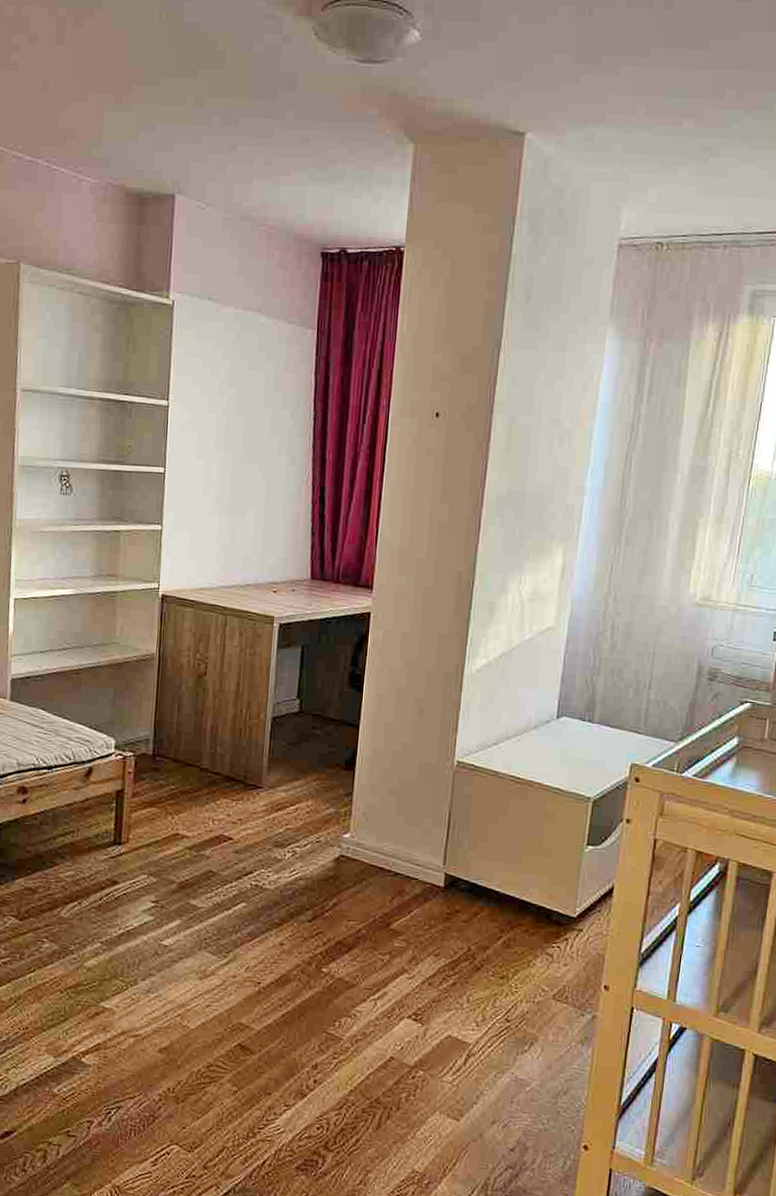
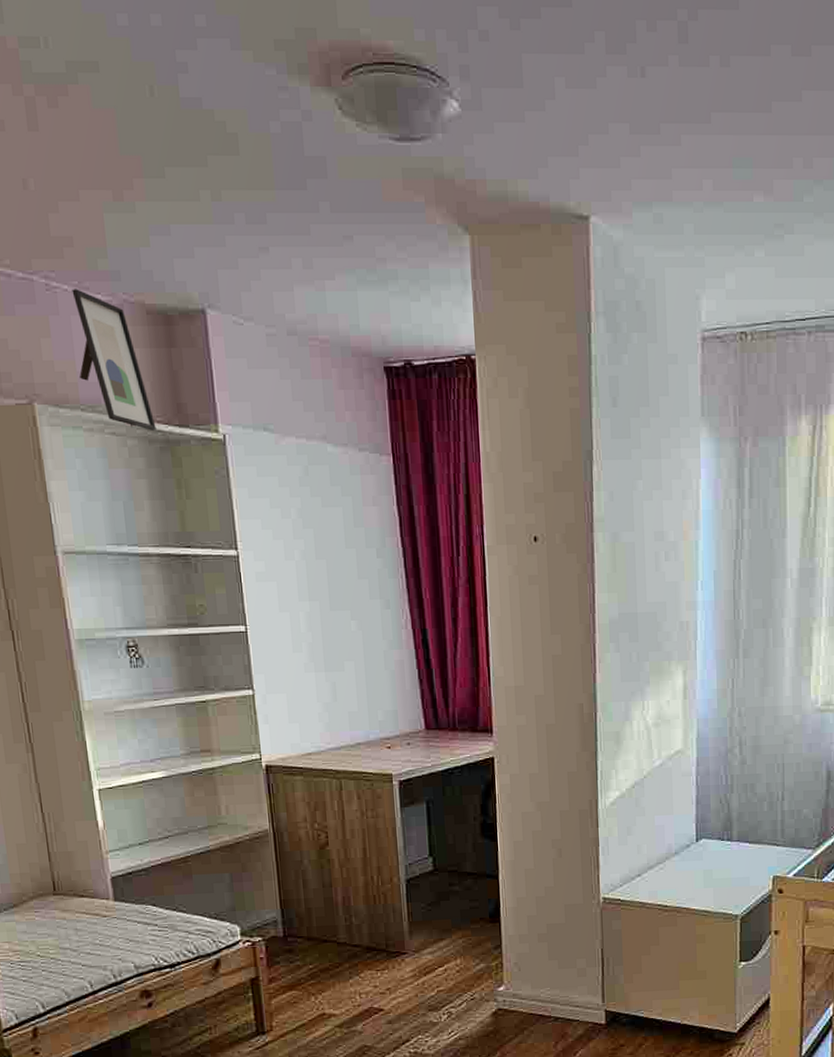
picture frame: none [60,172,117,293] -> present [72,289,157,431]

